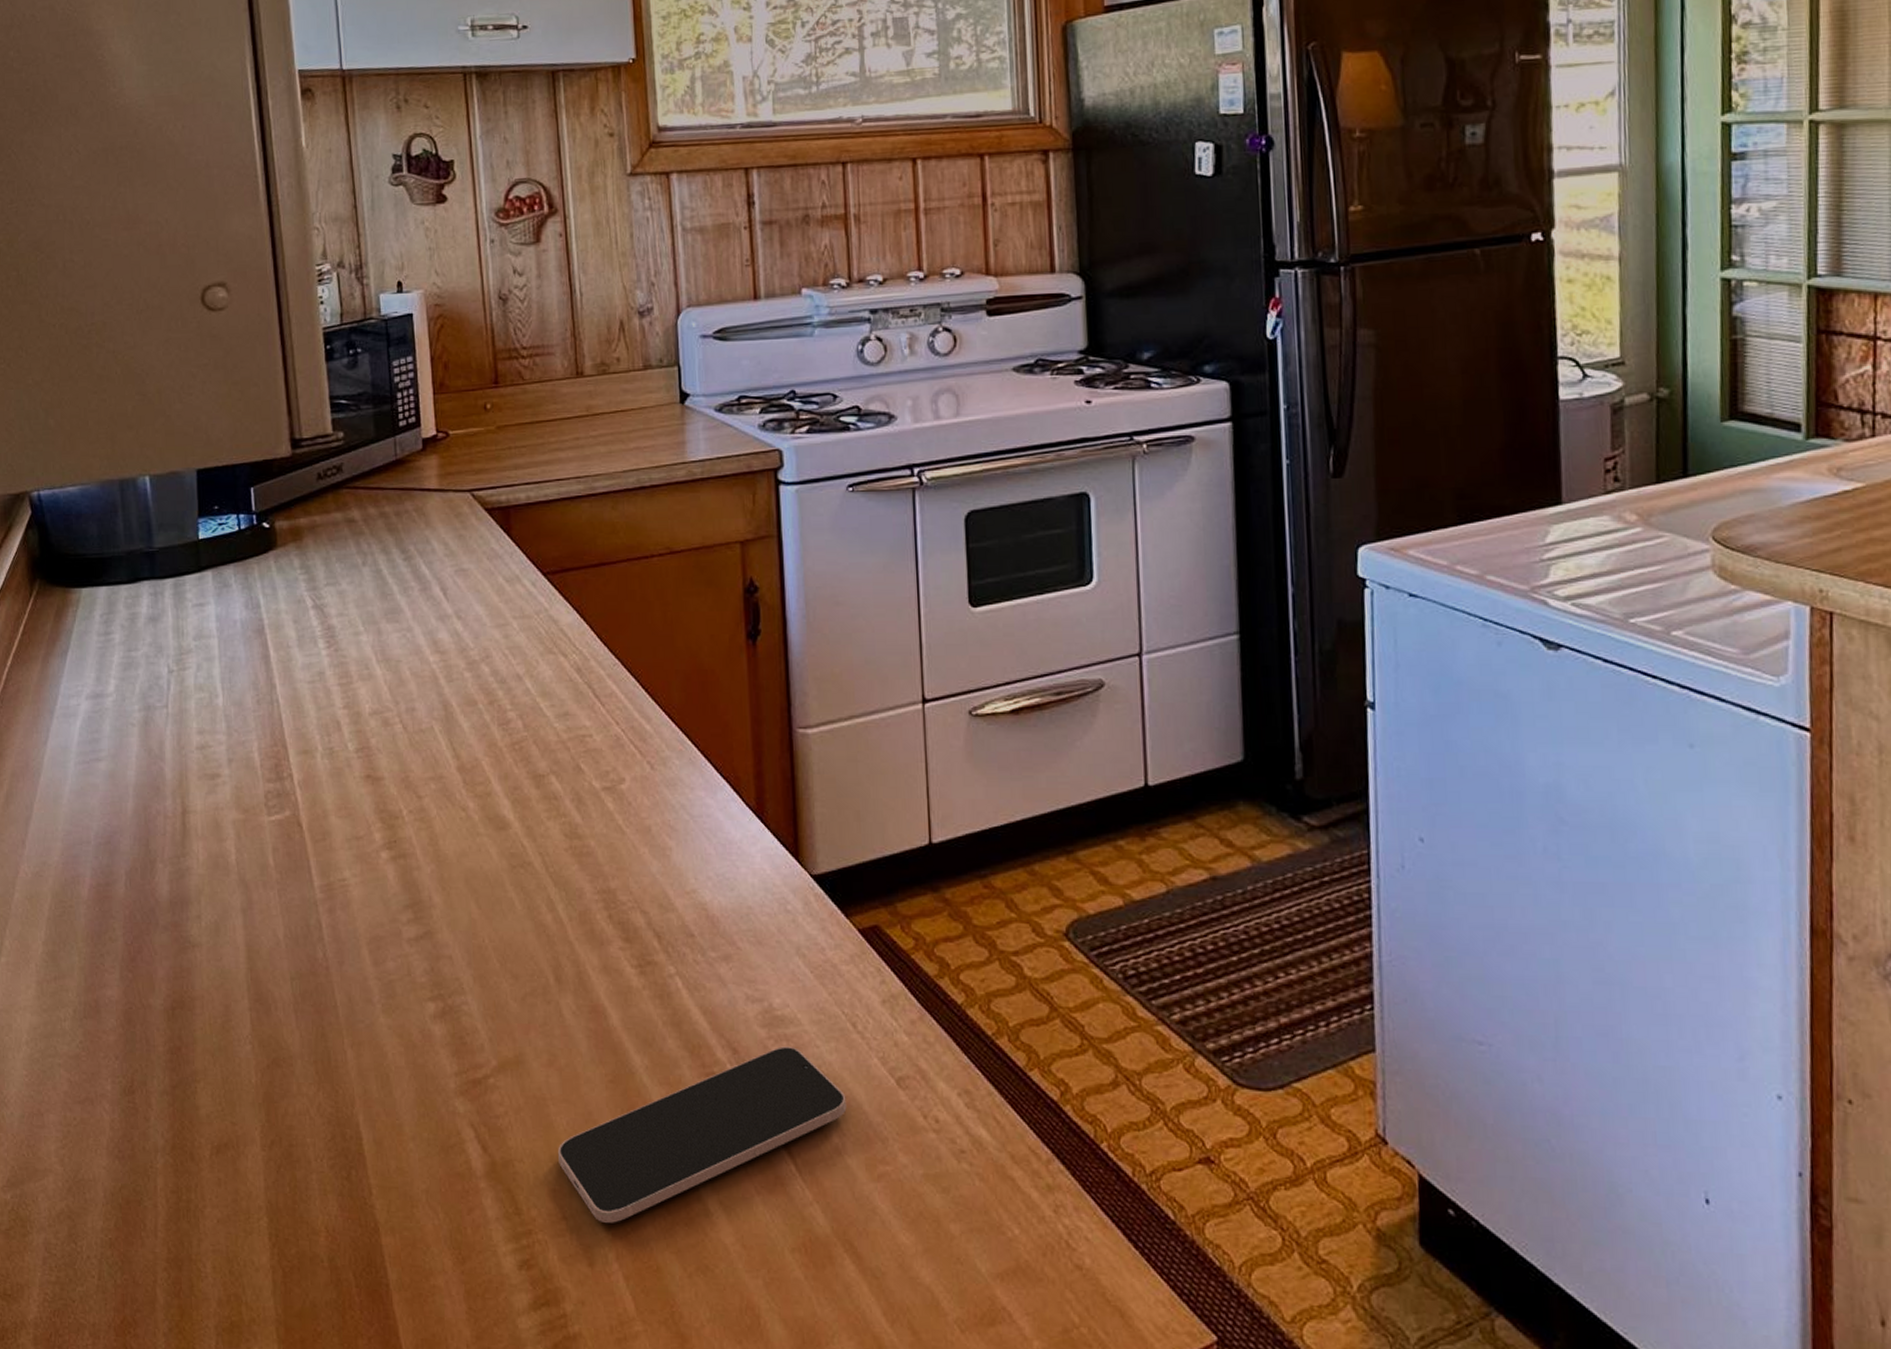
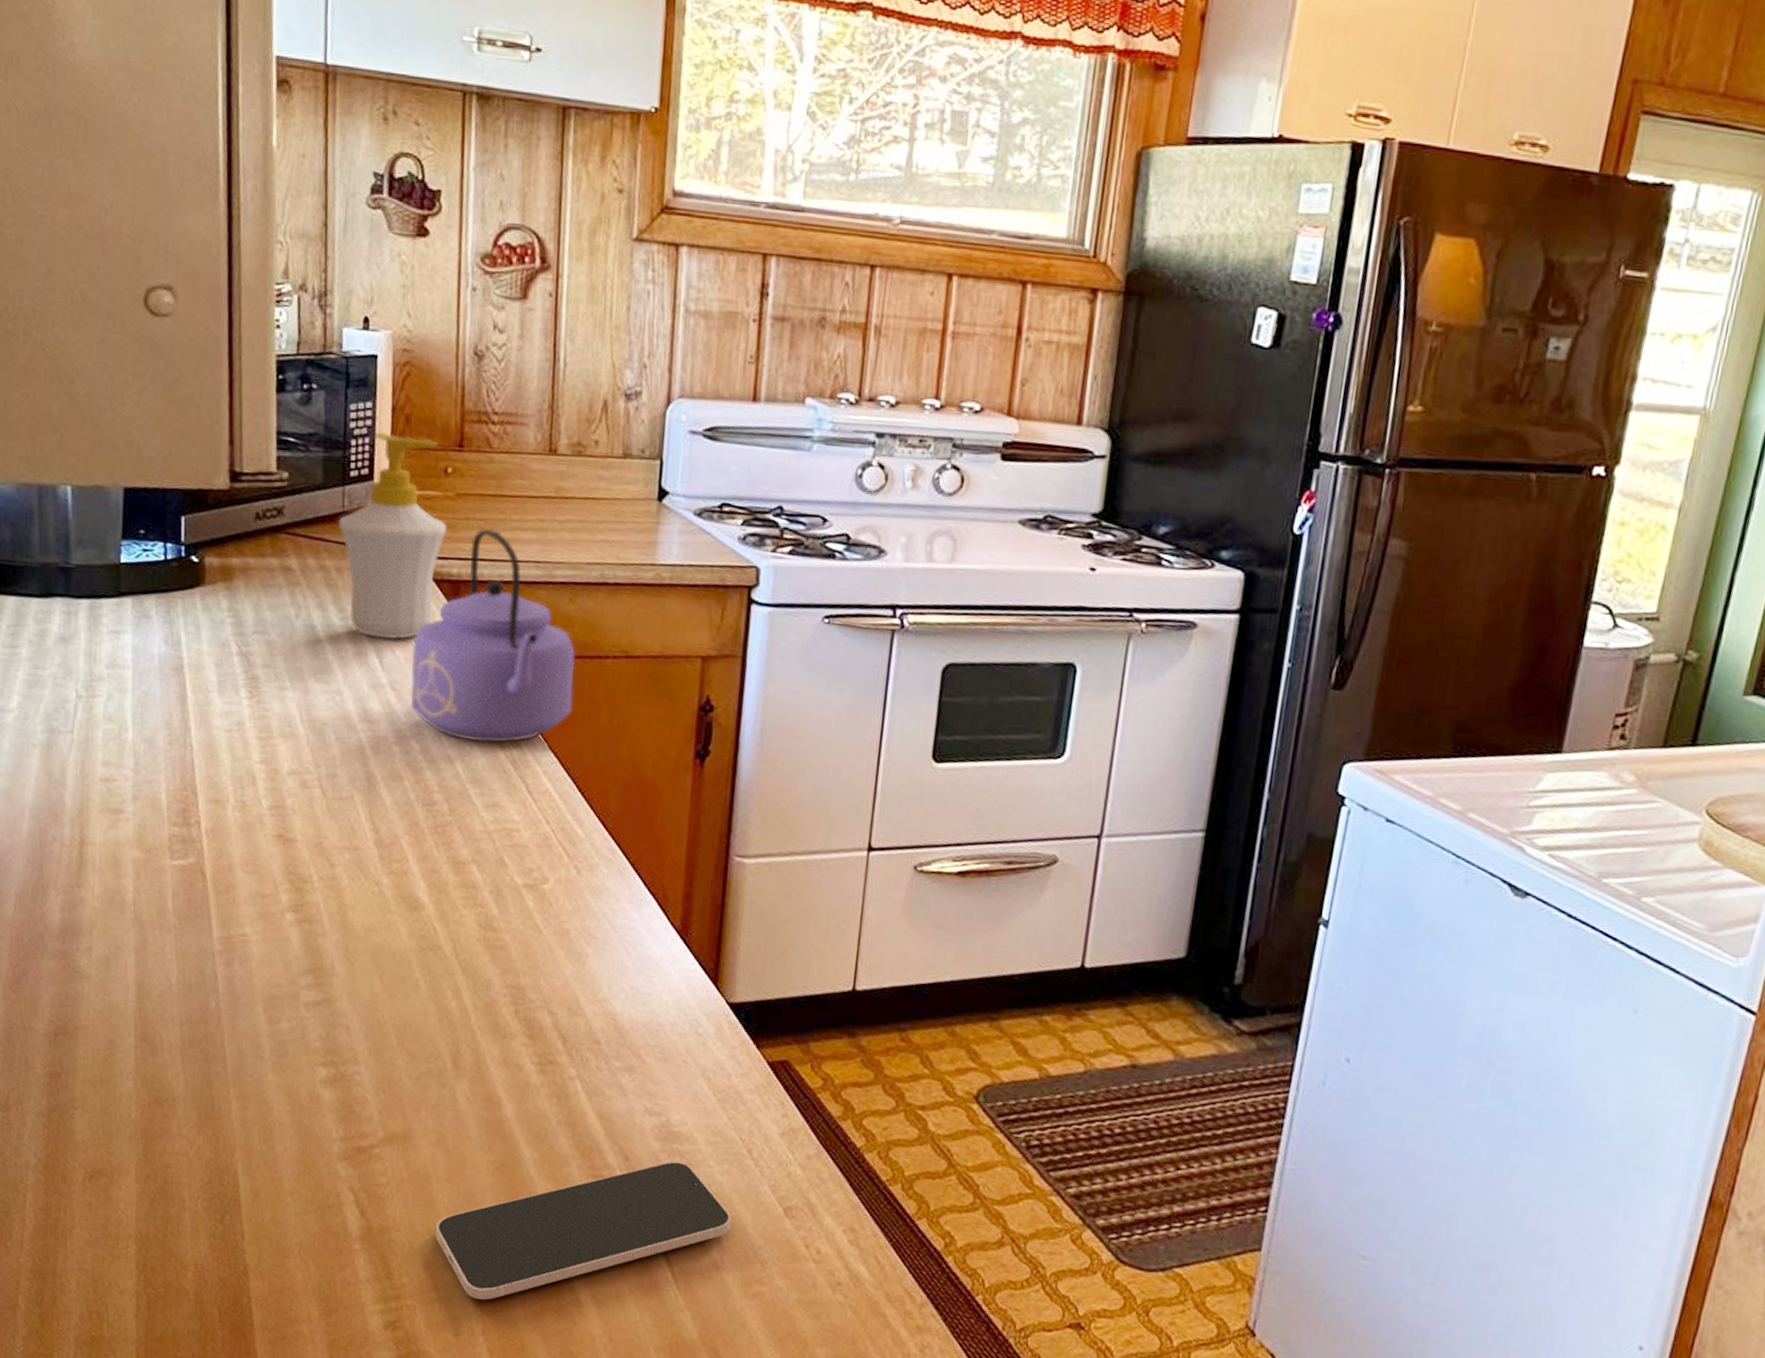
soap bottle: none [393,381,492,572] -> present [338,431,447,640]
kettle: none [472,453,626,656] -> present [411,528,575,743]

